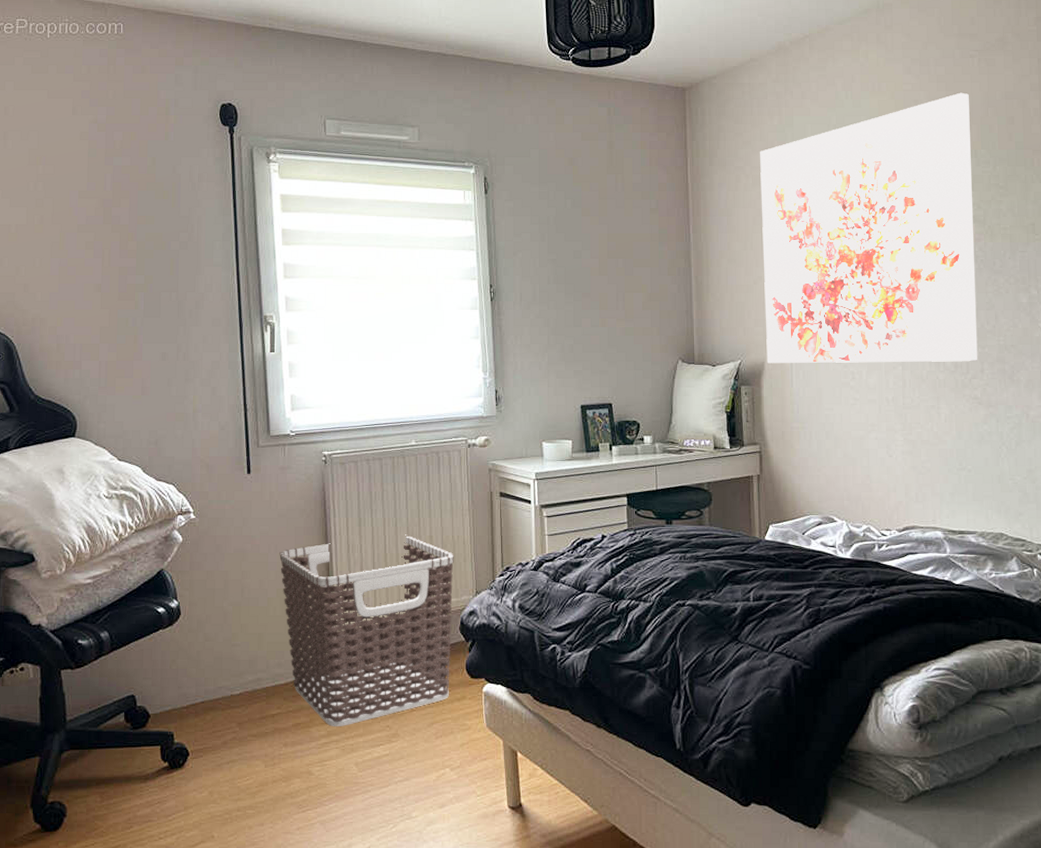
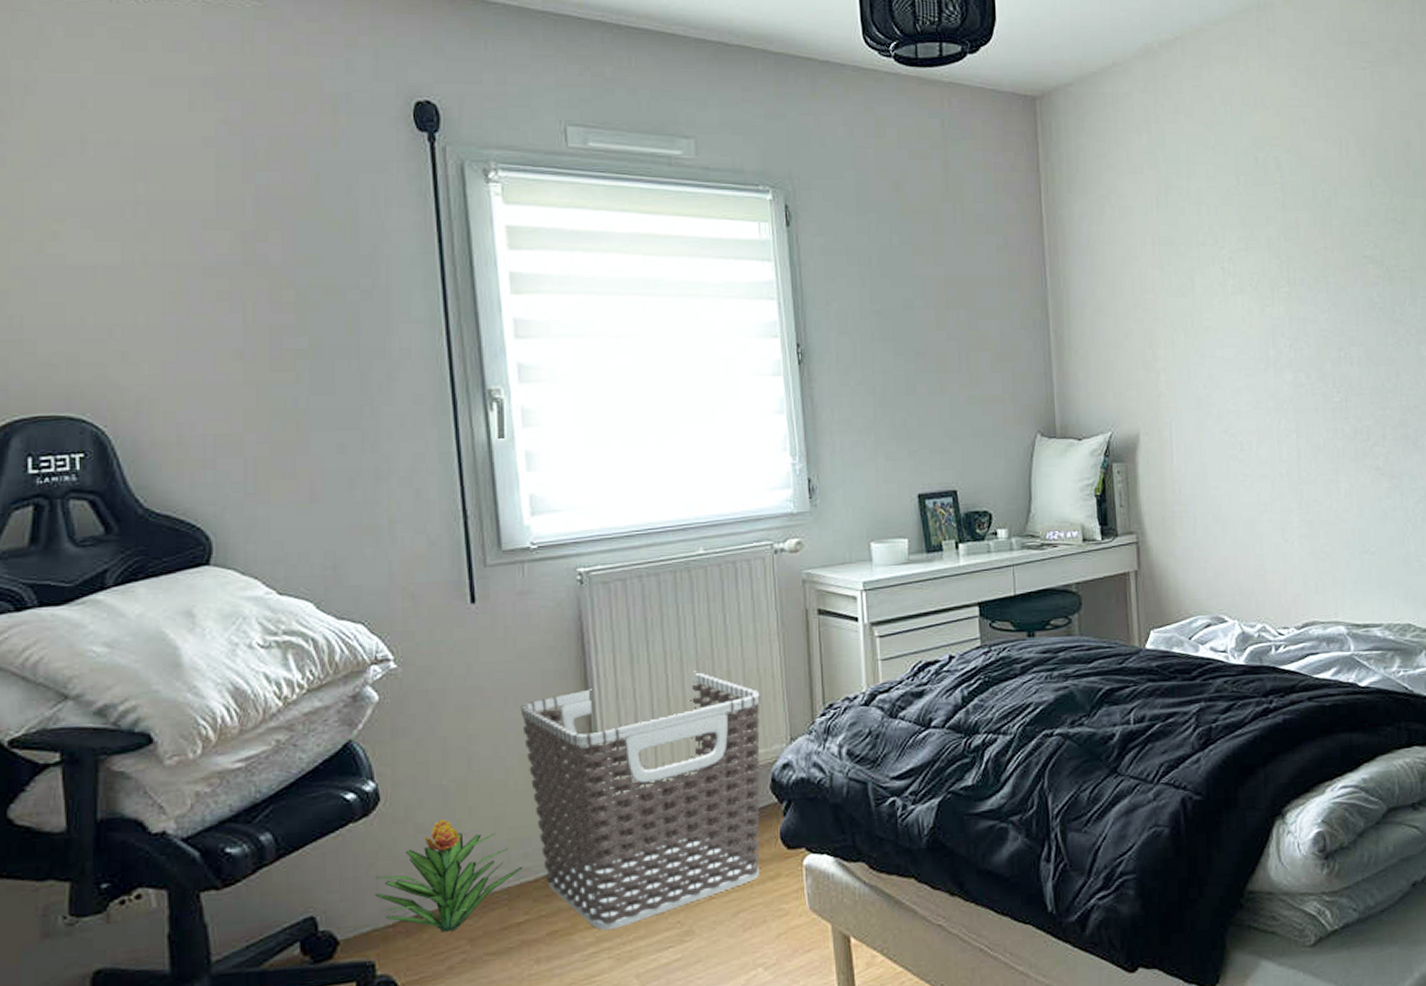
decorative plant: none [175,633,277,716] -> present [374,820,523,932]
wall art: present [760,92,978,364] -> none [1127,110,1379,435]

